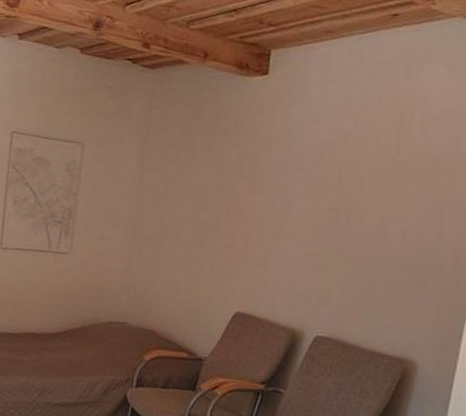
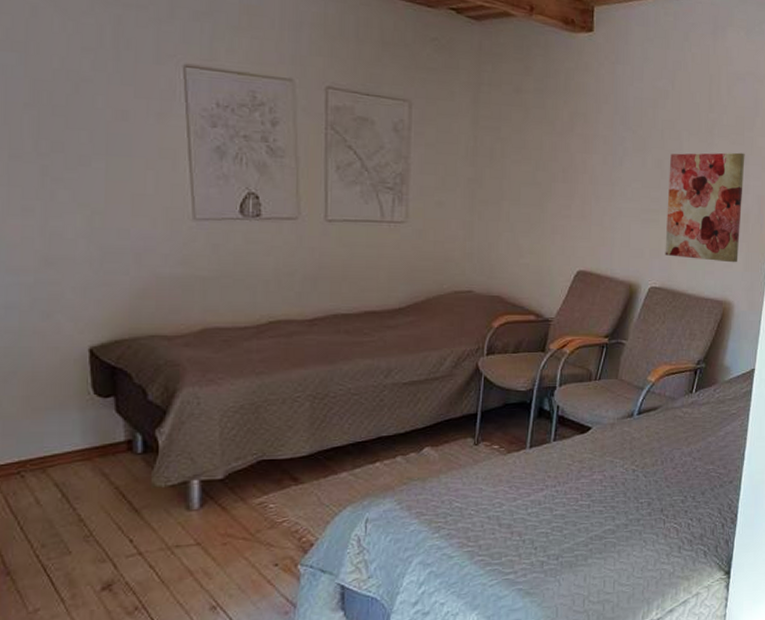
wall art: none [335,196,440,319] -> present [665,152,745,263]

